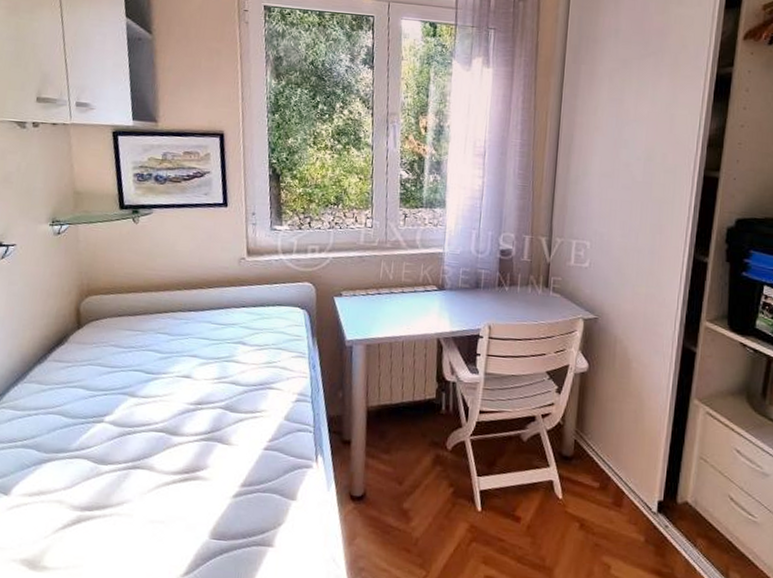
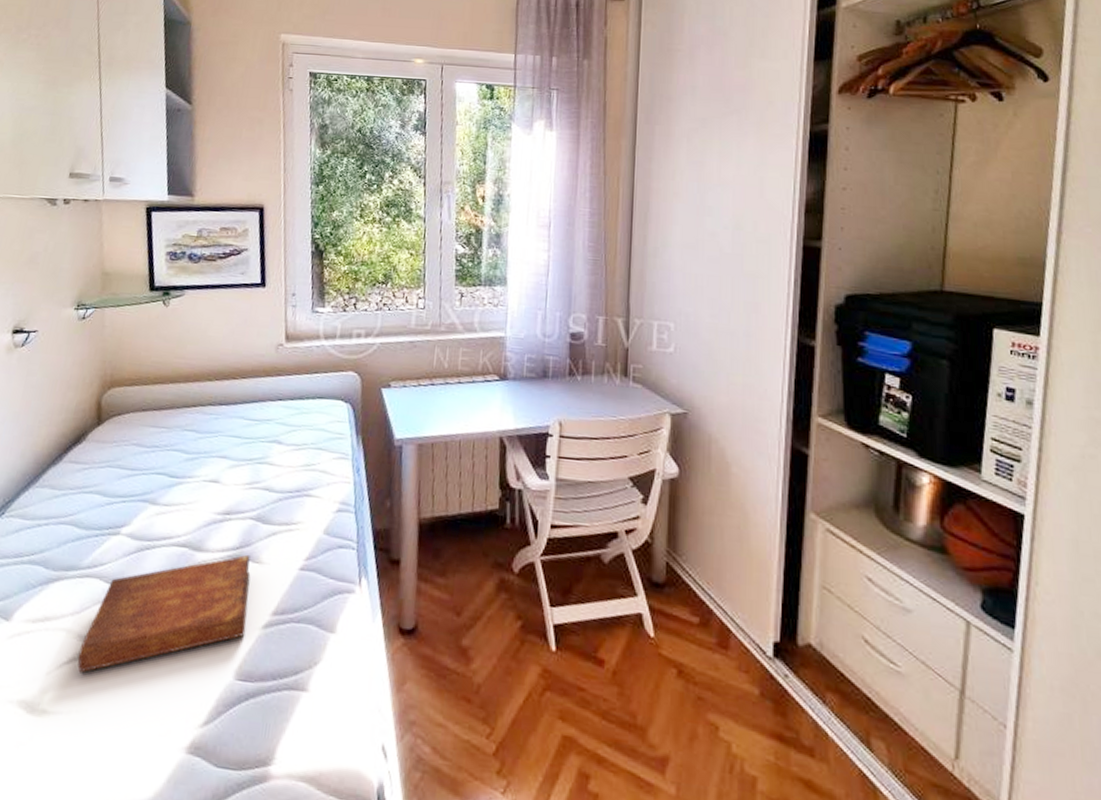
bible: none [71,437,222,537] -> present [77,554,251,674]

